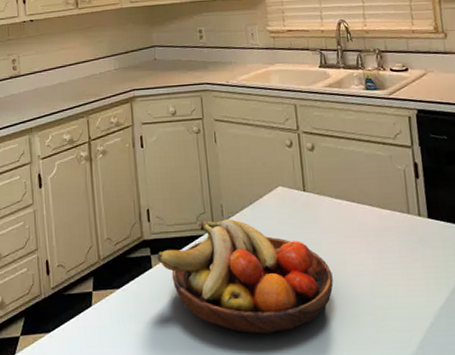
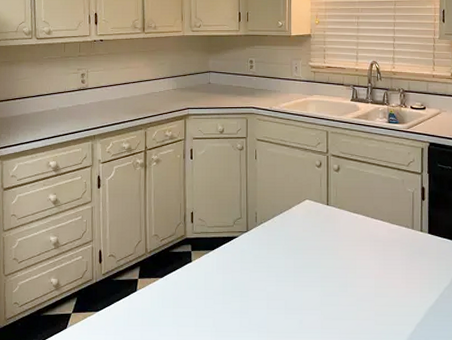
fruit bowl: present [157,219,334,334] -> none [197,224,344,322]

